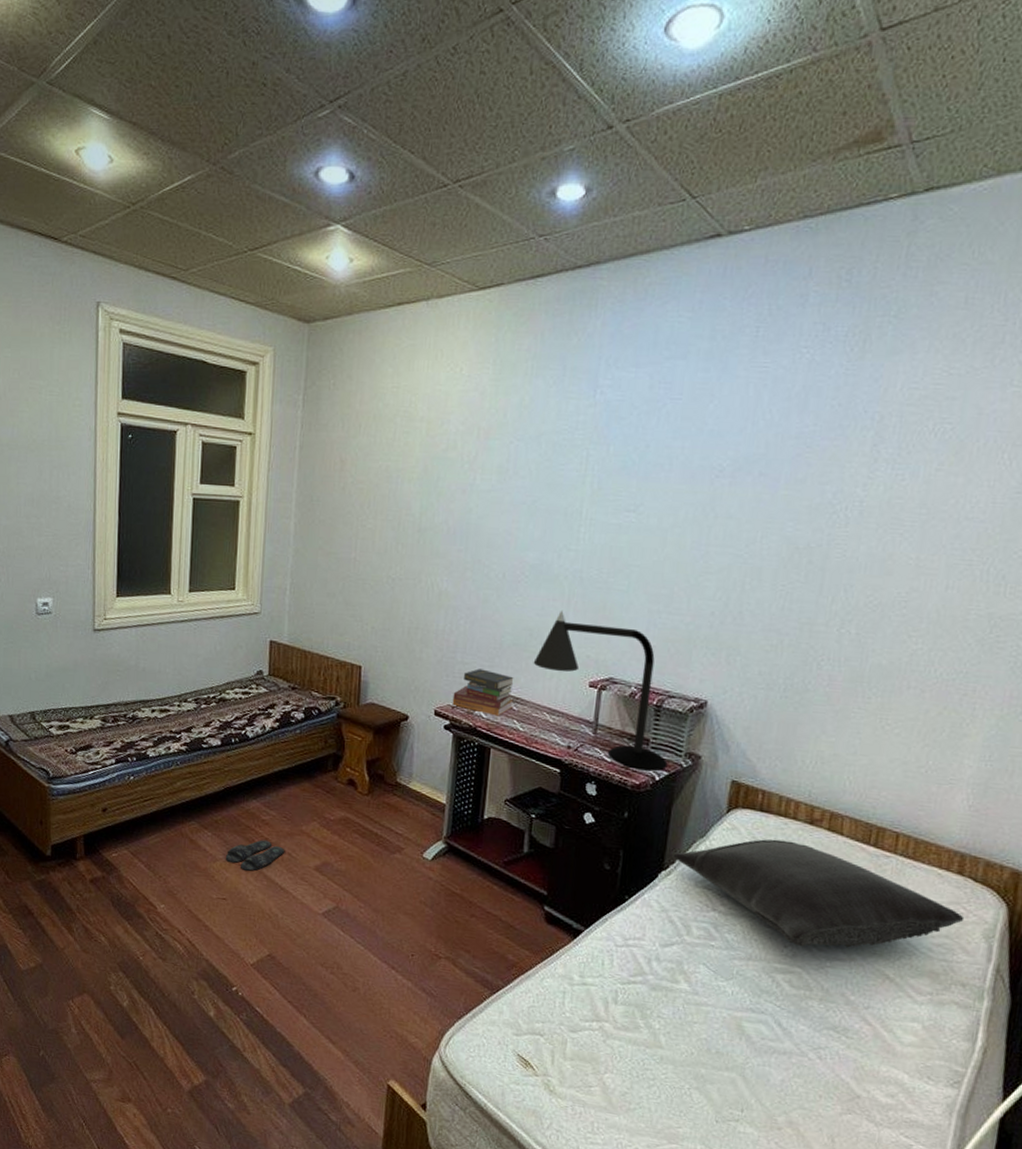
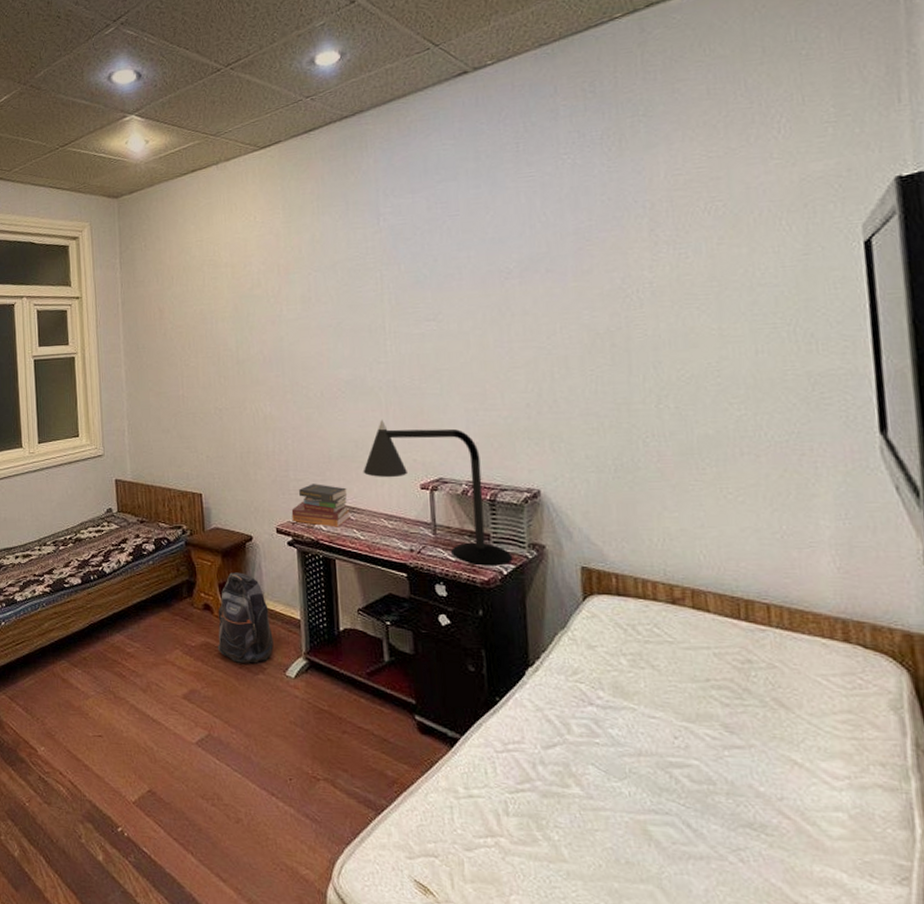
slippers: present [226,840,284,871] -> none [97,672,152,705]
backpack: none [356,750,415,843] -> present [217,572,274,663]
pillow: present [671,839,965,948] -> none [535,623,865,737]

